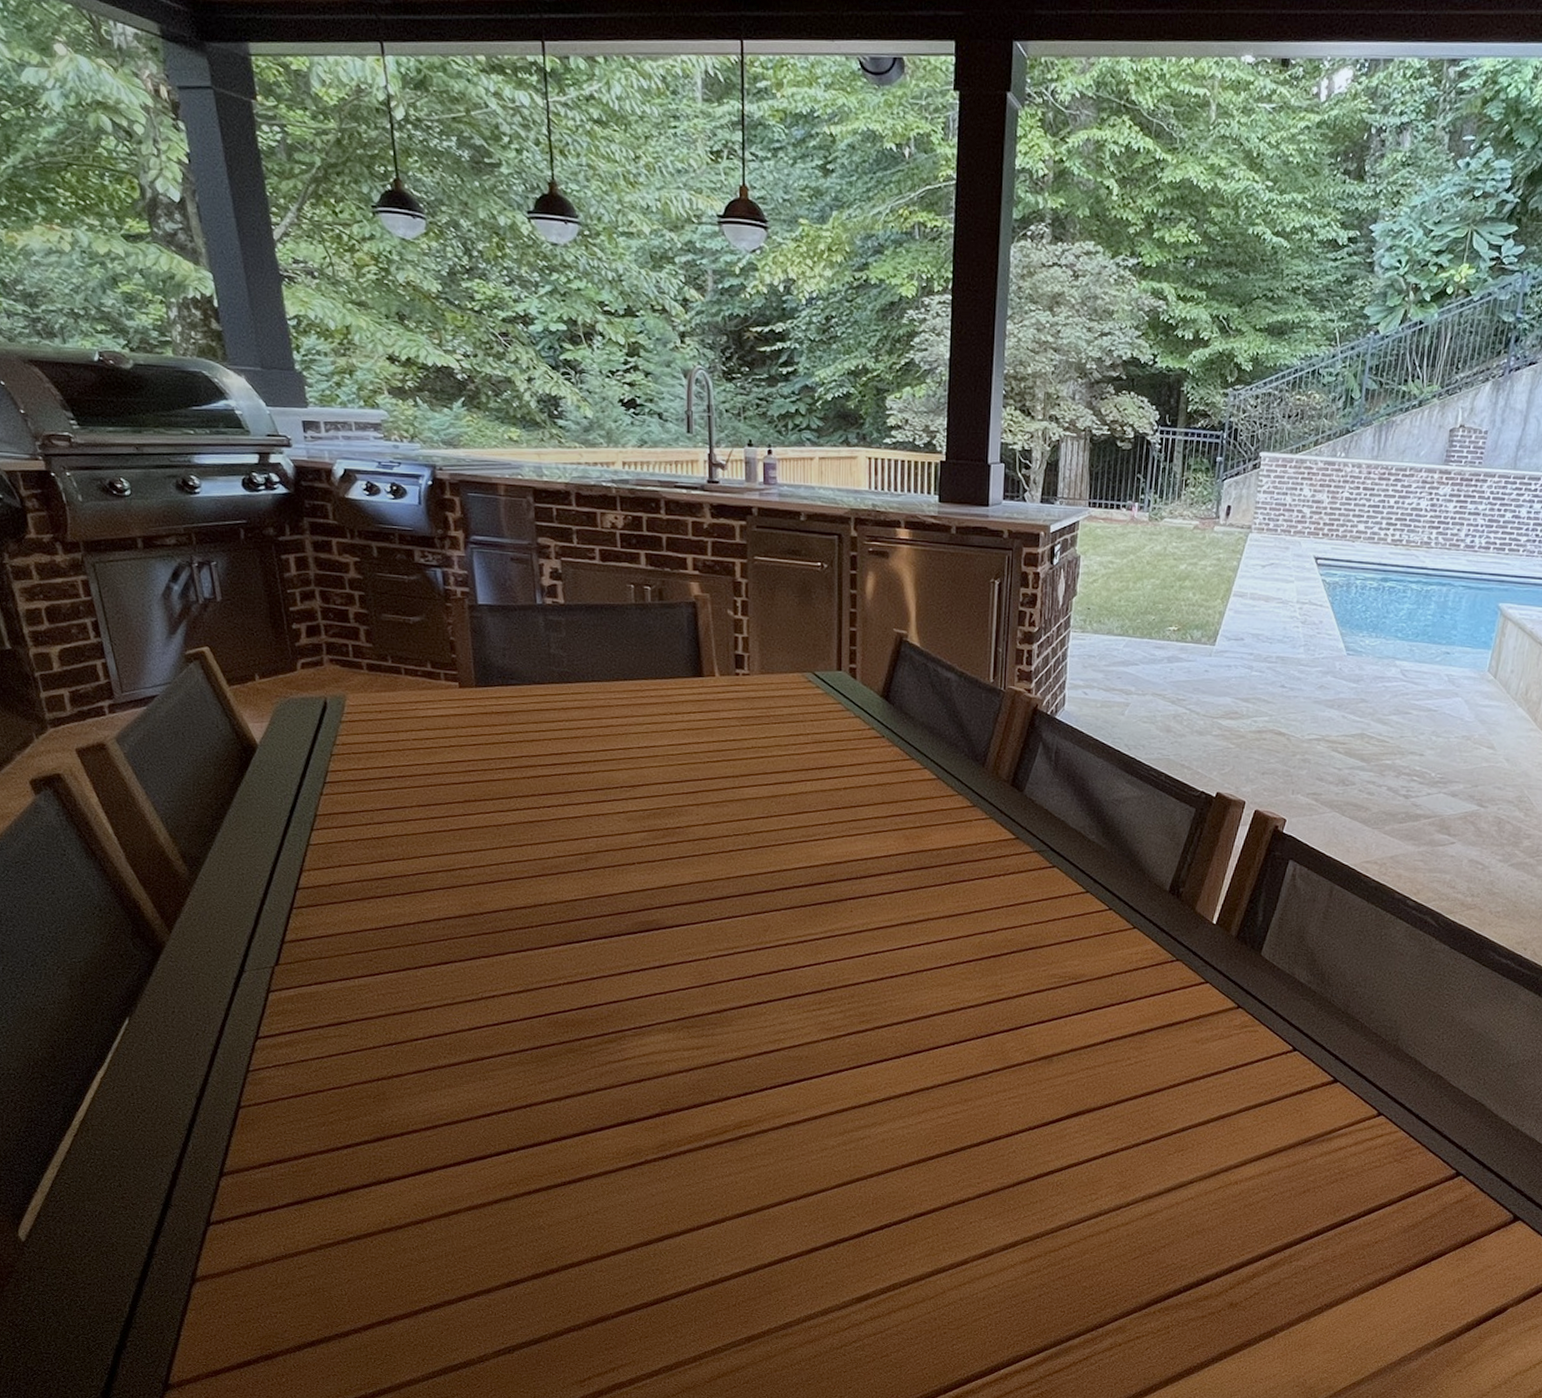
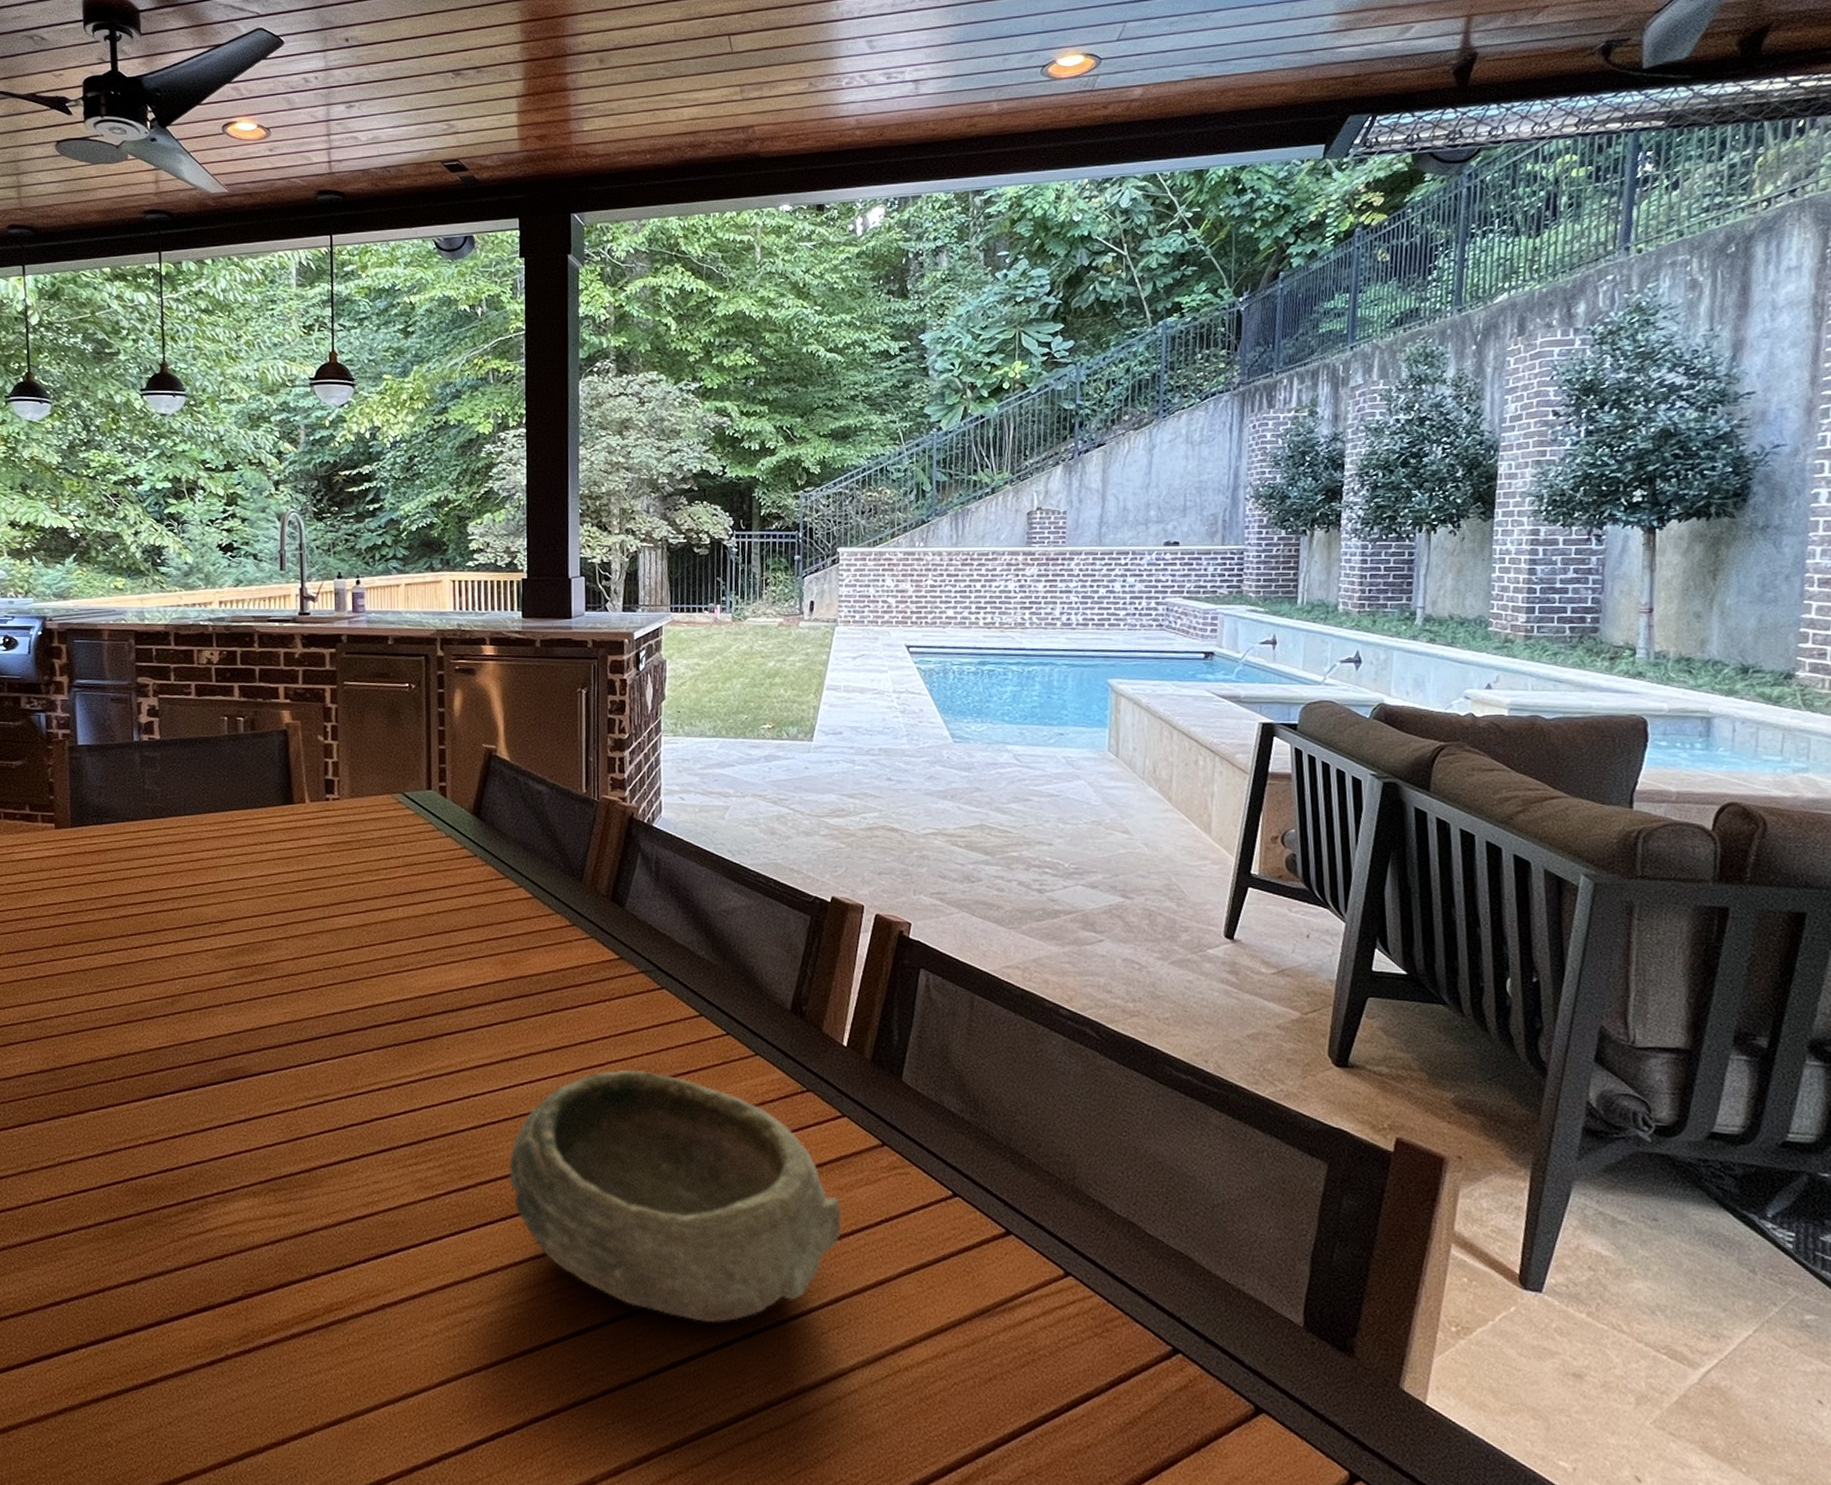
bowl: none [904,936,1196,1145] -> present [509,1069,842,1324]

